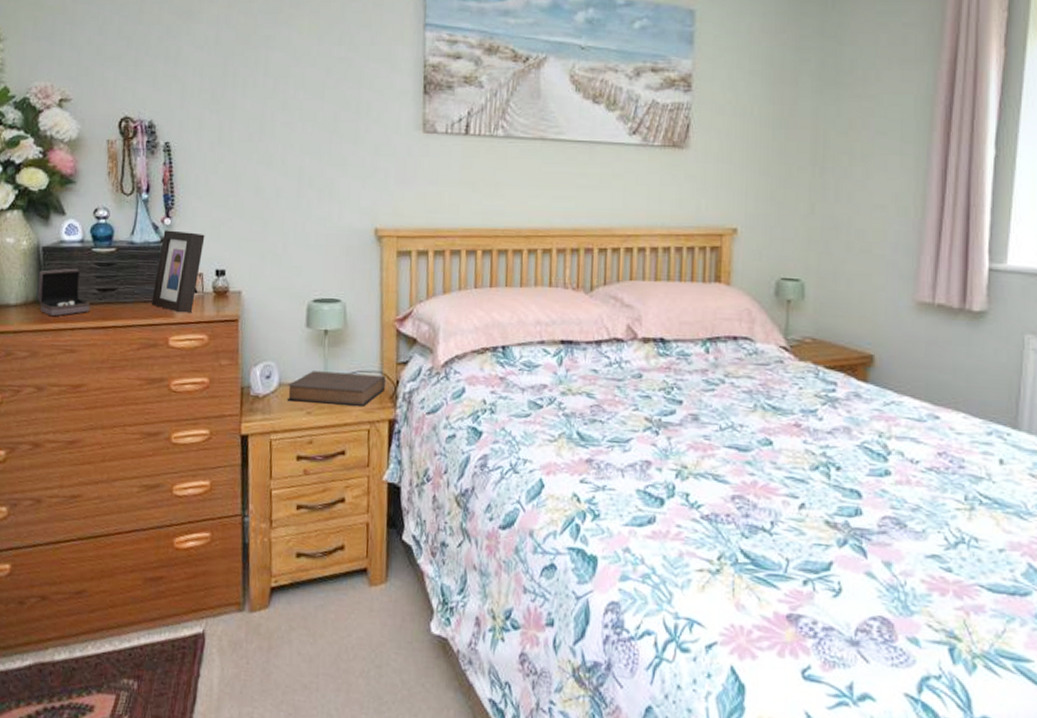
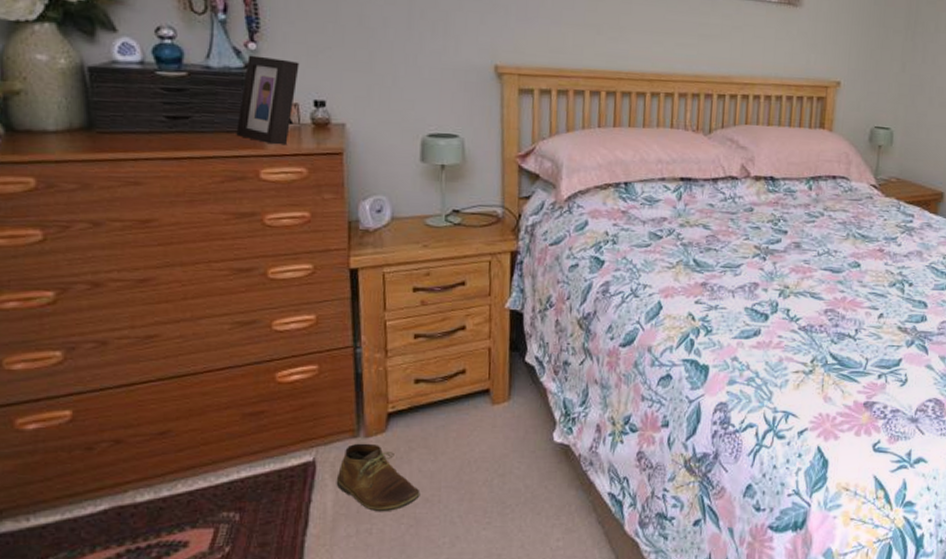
jewelry box: present [38,268,90,317] -> none [85,92,157,146]
boot: none [222,617,299,696] -> present [336,443,420,512]
book: present [286,371,387,406] -> none [400,205,508,239]

